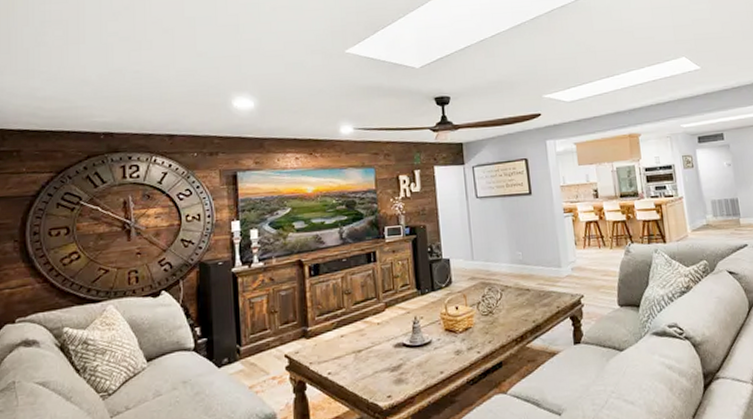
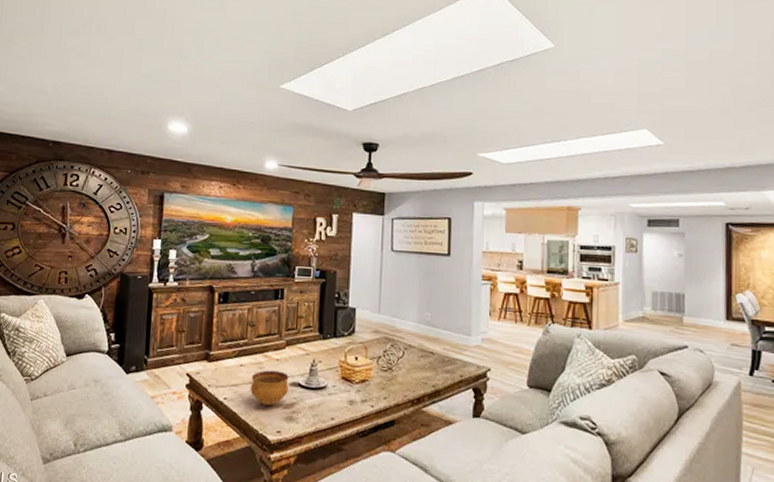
bowl: none [353,334,394,372] -> present [250,370,289,405]

